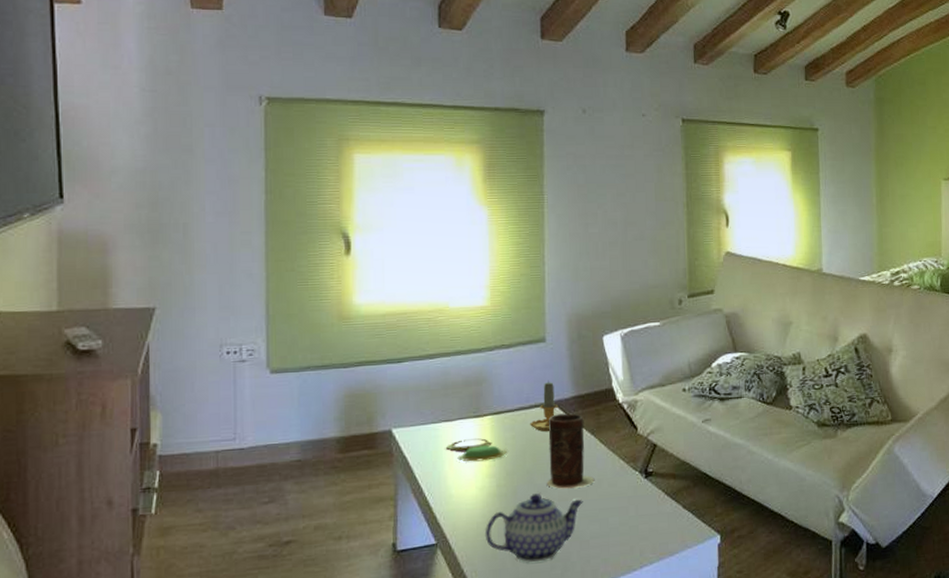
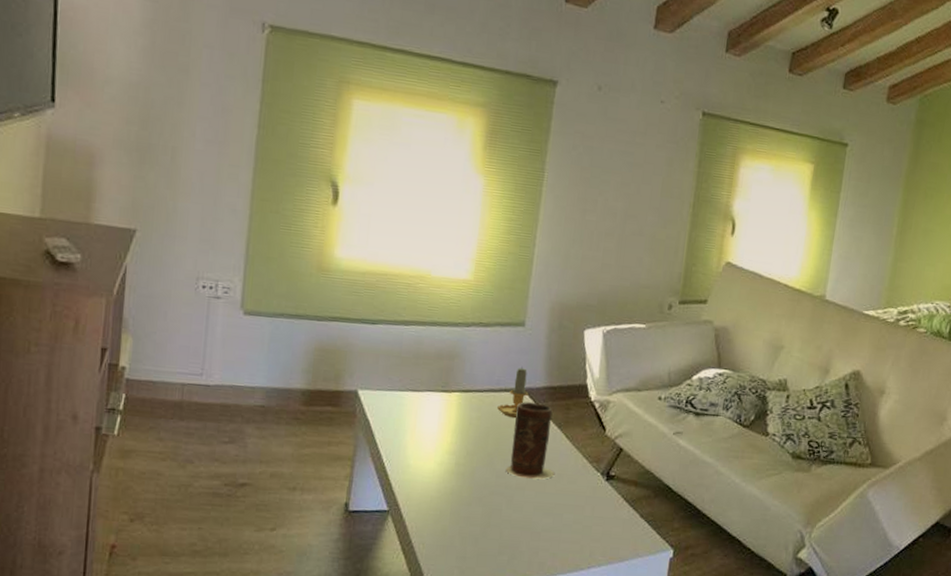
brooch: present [446,438,507,462] -> none [410,412,470,437]
teapot: present [484,494,583,563] -> none [437,478,540,546]

